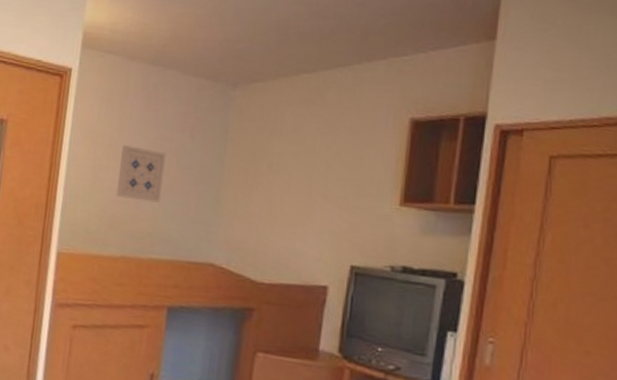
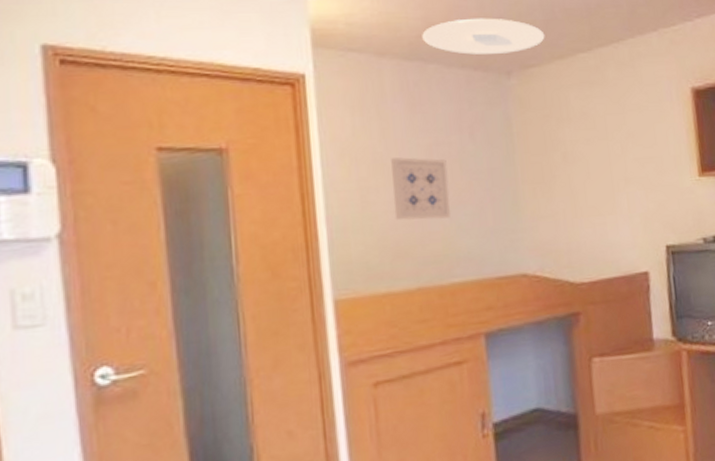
ceiling light: none [168,33,275,68] -> present [422,18,545,55]

